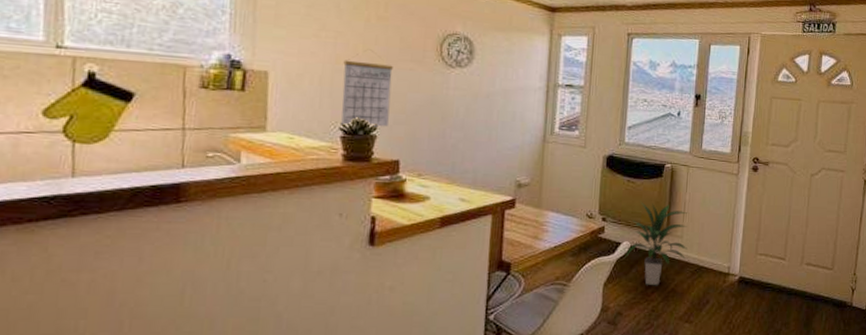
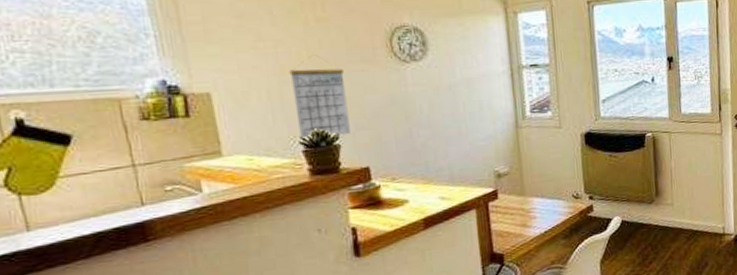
indoor plant: present [624,201,688,286] -> none [617,174,679,256]

